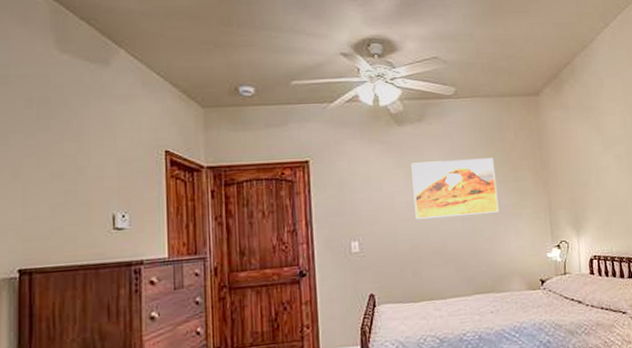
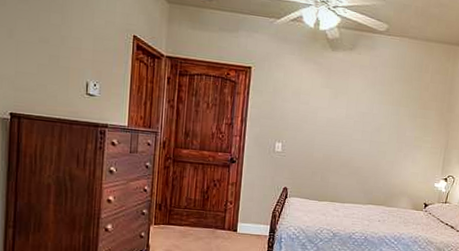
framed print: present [411,158,499,219] -> none [332,85,408,142]

